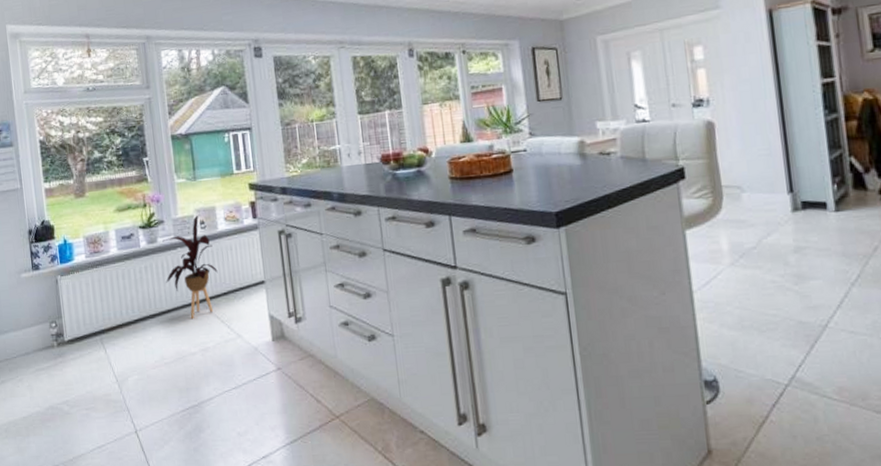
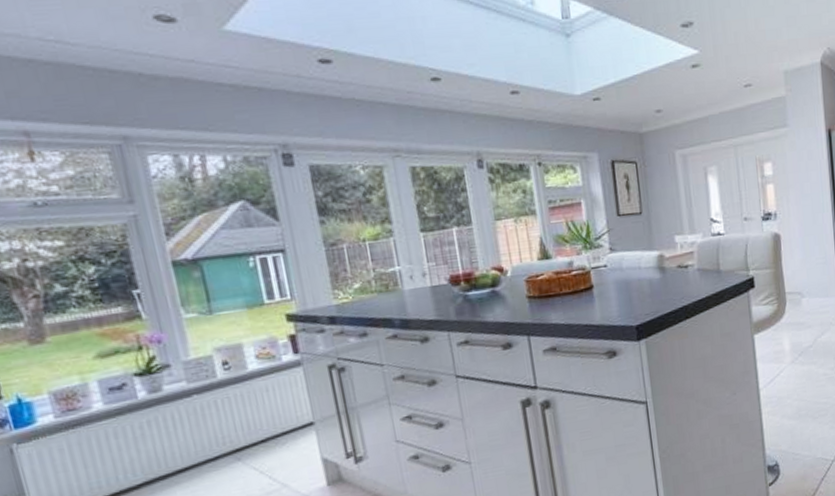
house plant: present [162,214,218,320] -> none [170,354,252,475]

